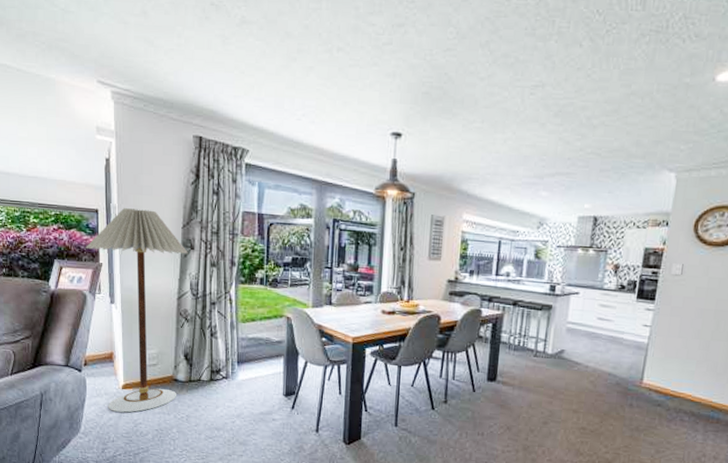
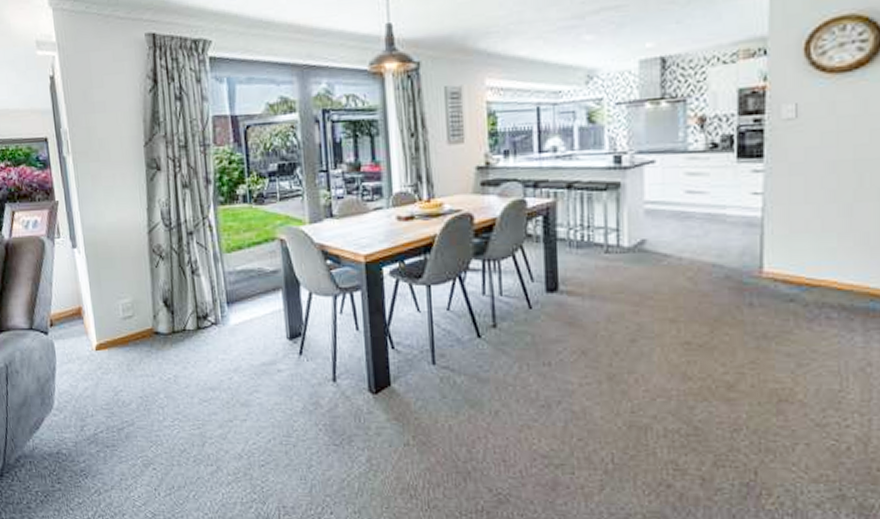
floor lamp: present [86,208,188,413] -> none [38,129,160,379]

